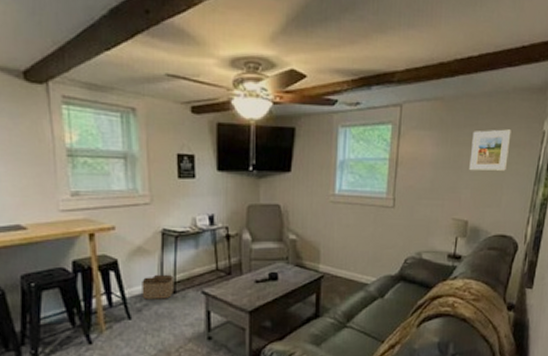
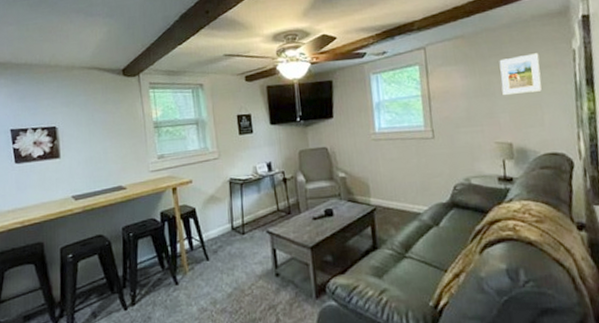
basket: present [142,275,175,299] -> none [216,218,244,242]

